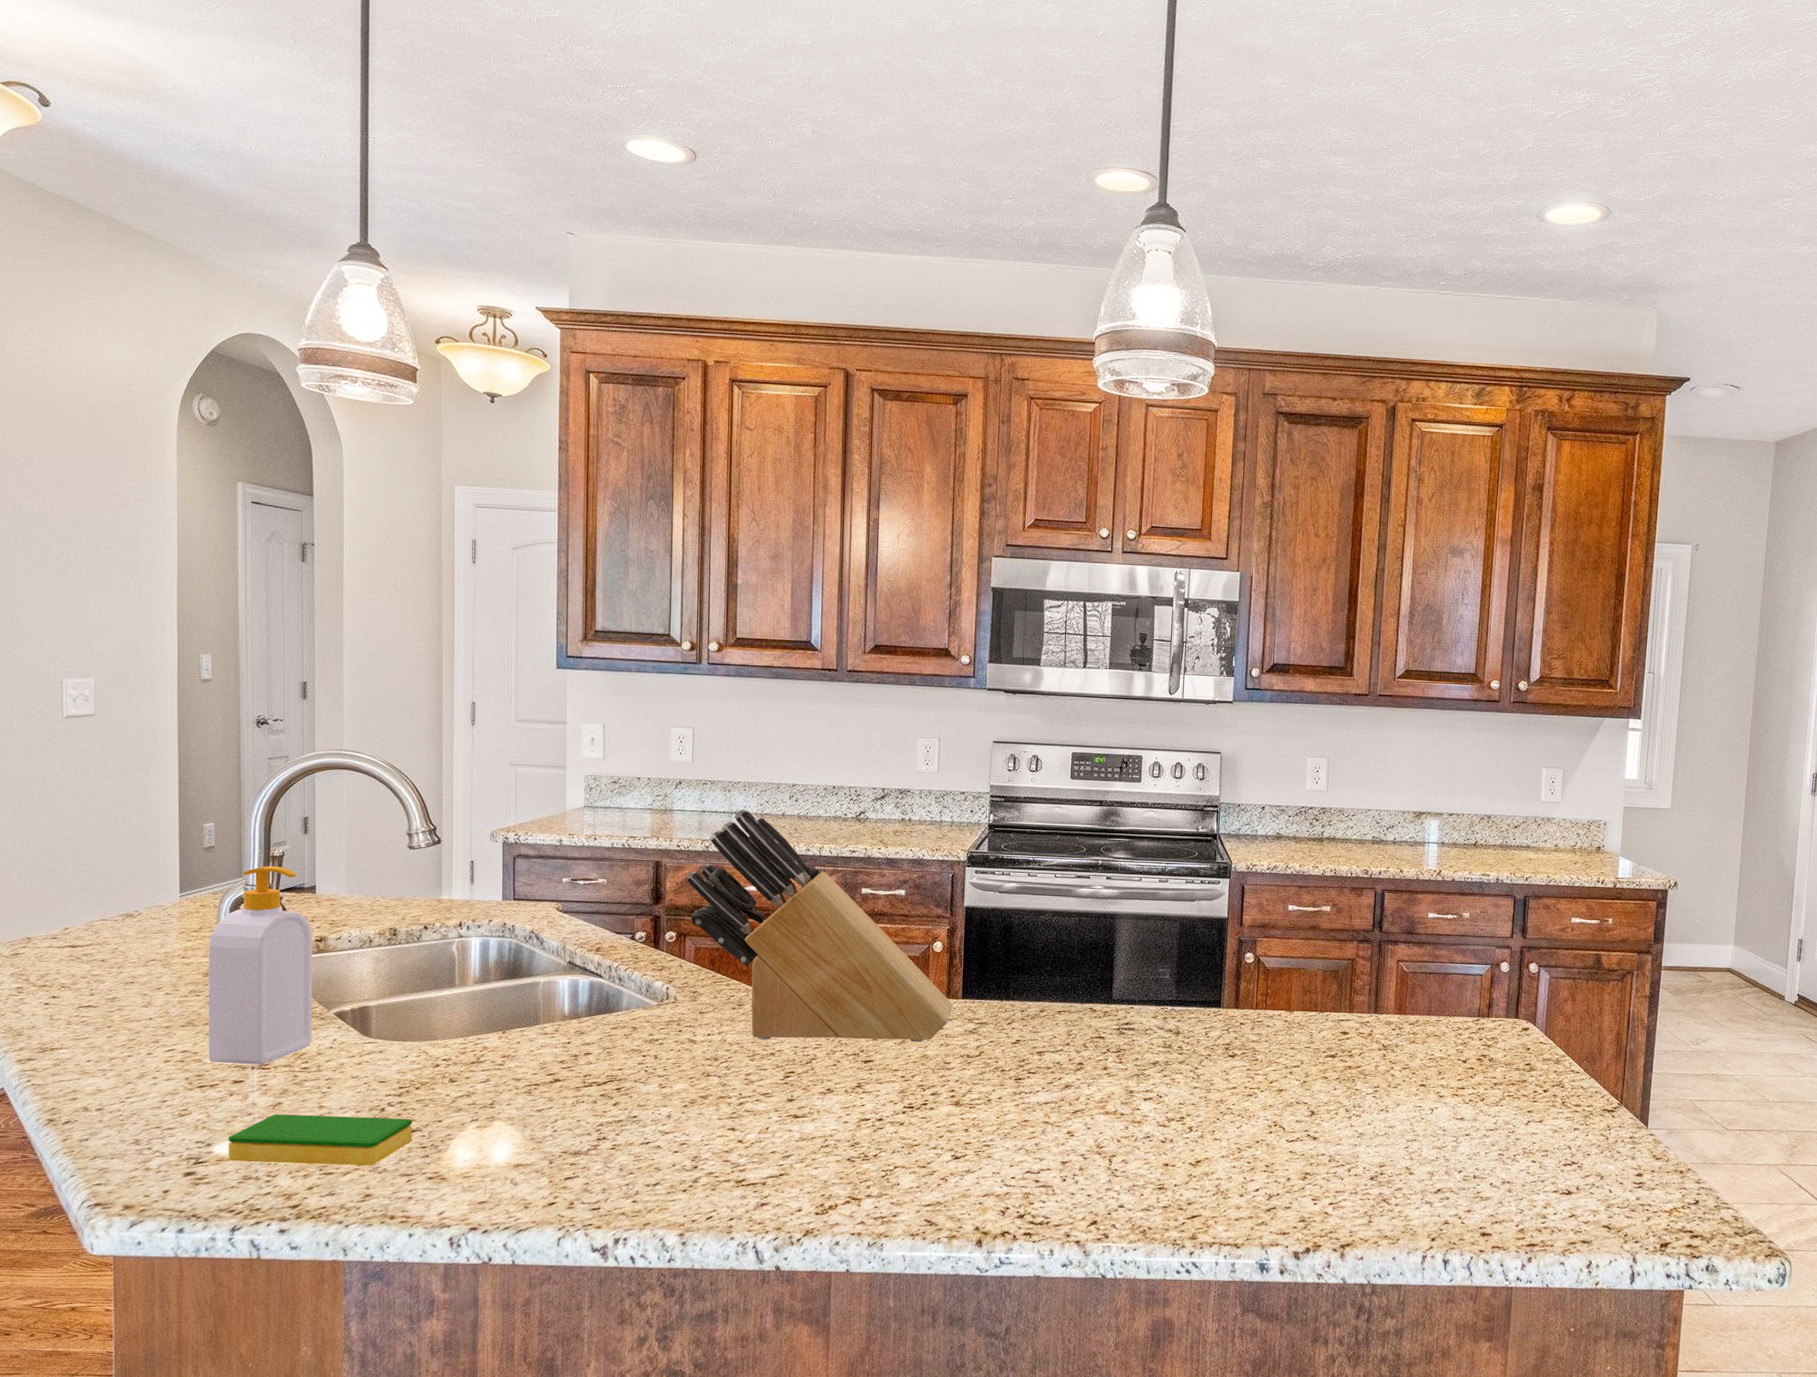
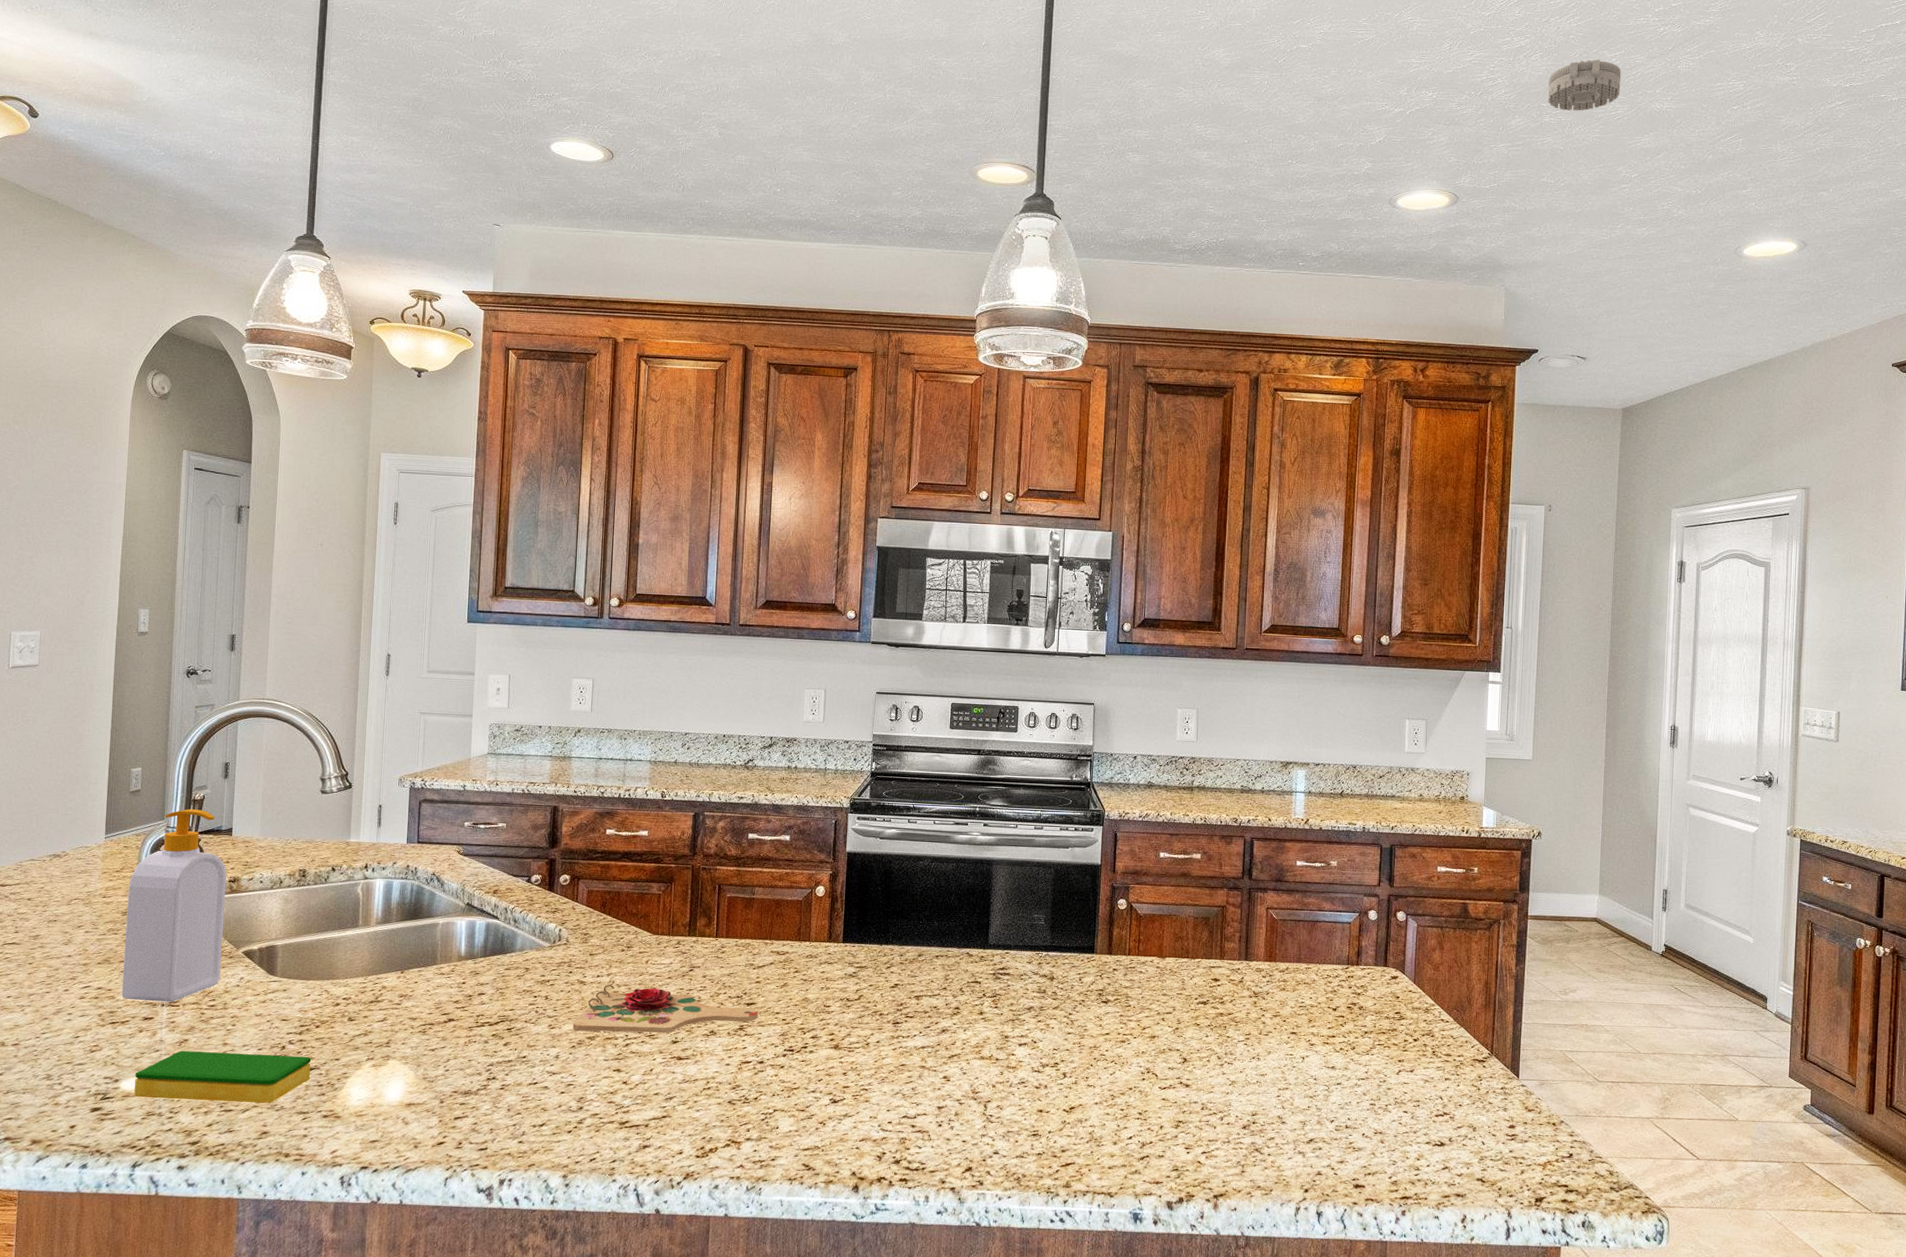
knife block: present [685,809,953,1043] -> none [581,757,834,986]
cutting board: none [685,1042,876,1092] -> present [573,984,759,1034]
smoke detector: none [1709,58,1788,116] -> present [1548,59,1621,111]

